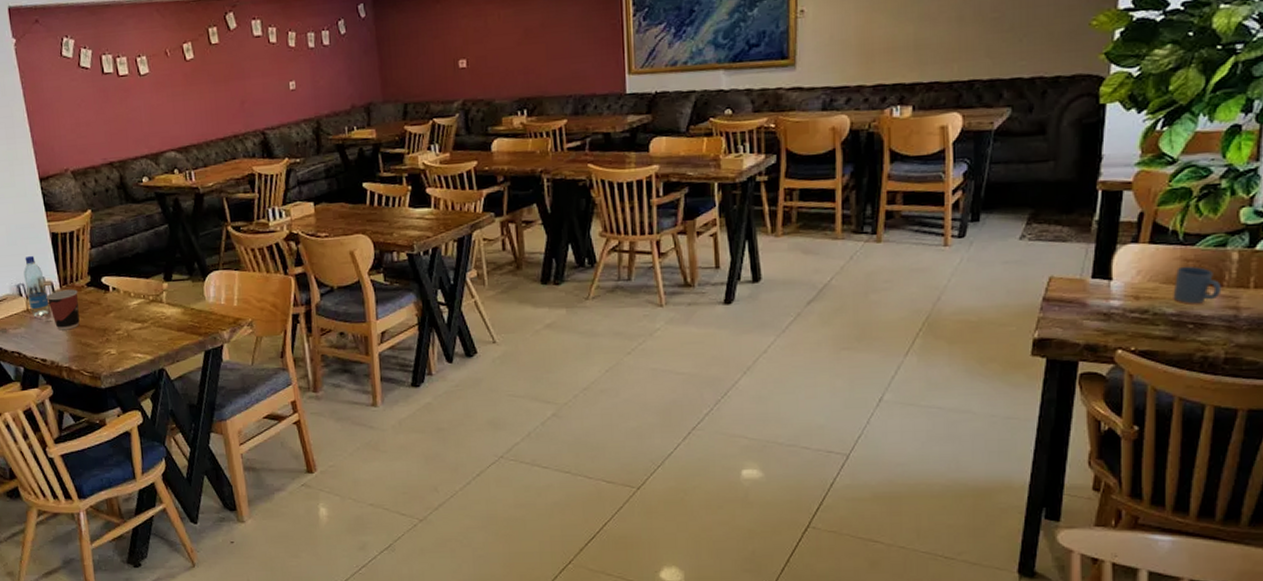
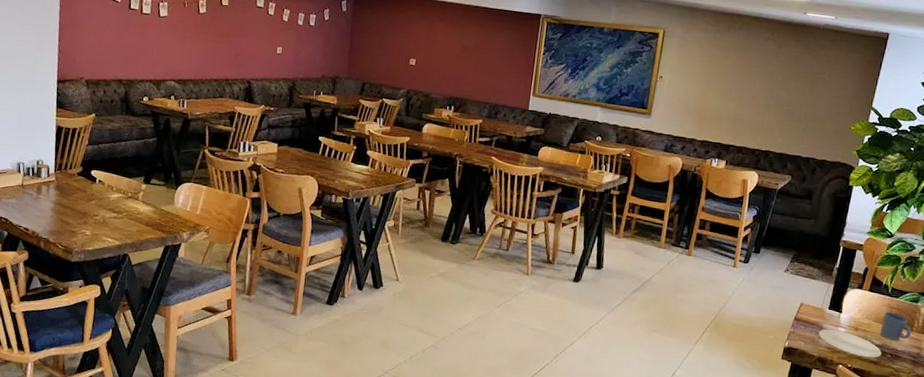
bottle: present [23,255,50,316] -> none [24,140,43,193]
cup: present [46,289,80,331] -> none [41,174,69,208]
plate: none [1081,303,1180,335] -> present [818,328,882,359]

